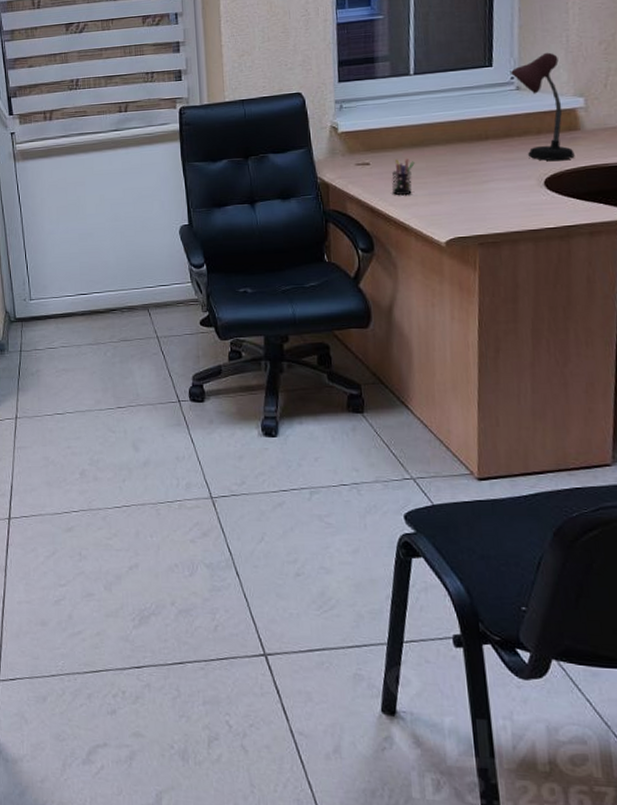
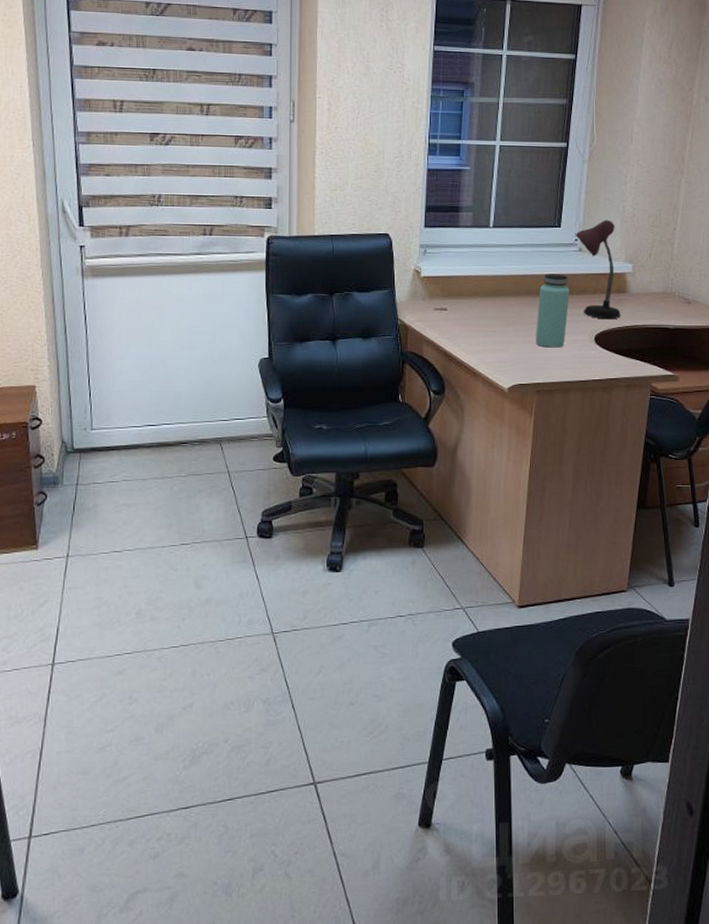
pen holder: present [391,159,415,196] -> none [465,307,487,342]
bottle: none [472,116,510,196] -> present [536,274,570,348]

